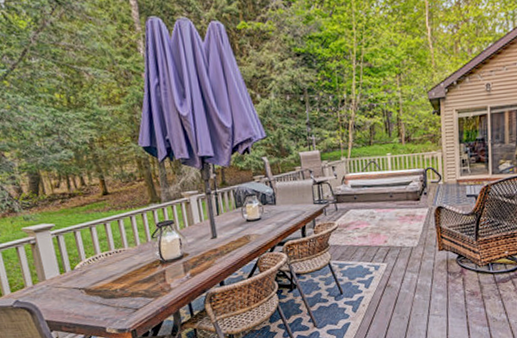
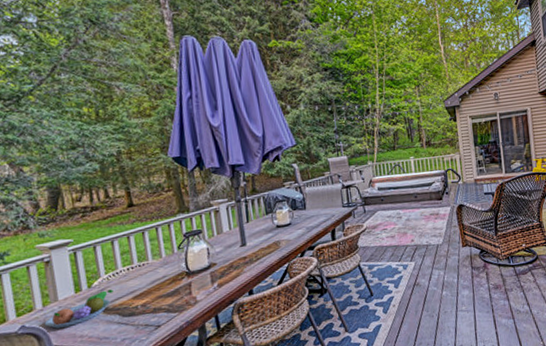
fruit bowl: none [35,272,94,305] -> present [44,289,114,329]

